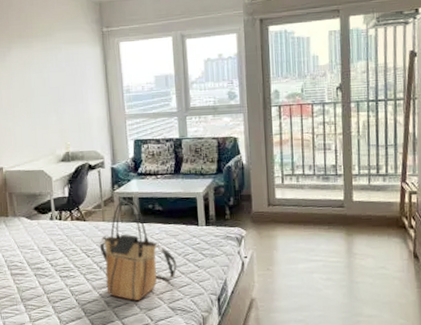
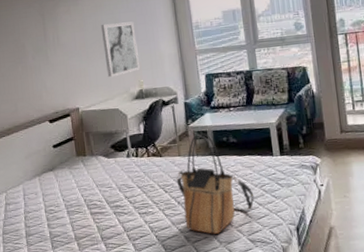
wall art: none [28,81,67,138] -> present [100,21,140,78]

